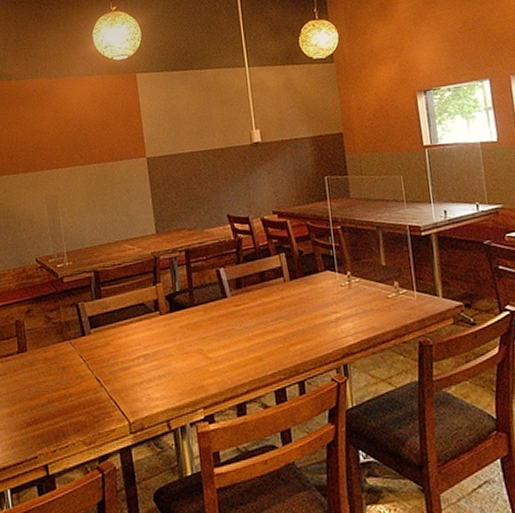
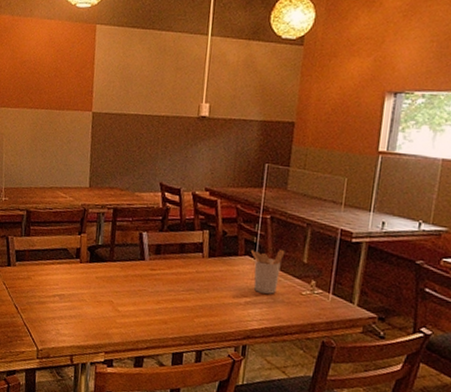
utensil holder: none [329,256,363,306] -> present [250,249,285,294]

